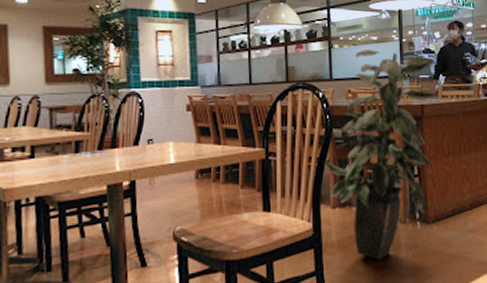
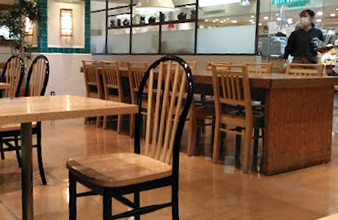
indoor plant: present [324,50,439,261] -> none [185,31,287,201]

